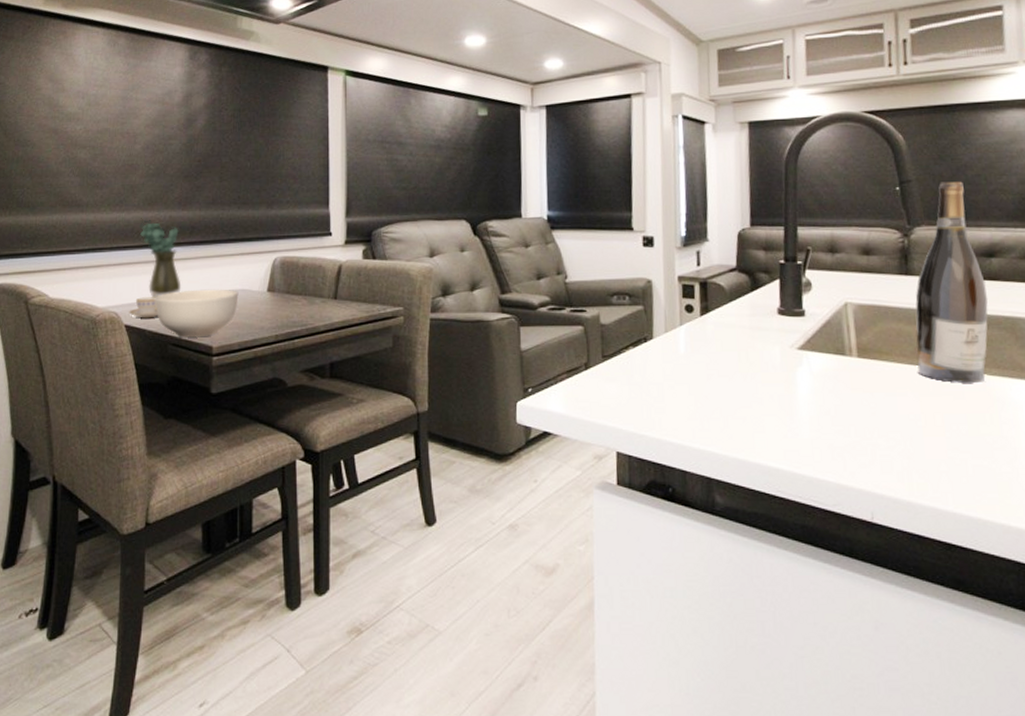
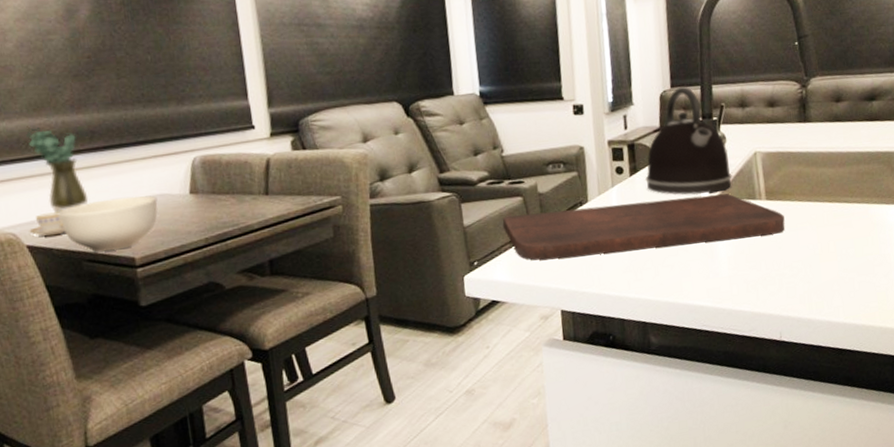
cutting board: none [560,344,881,398] -> present [502,193,785,260]
kettle: none [718,226,818,344] -> present [645,86,732,196]
wine bottle: present [915,181,988,383] -> none [812,33,870,214]

